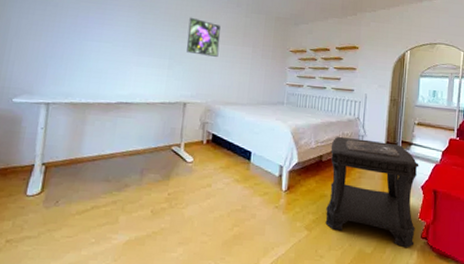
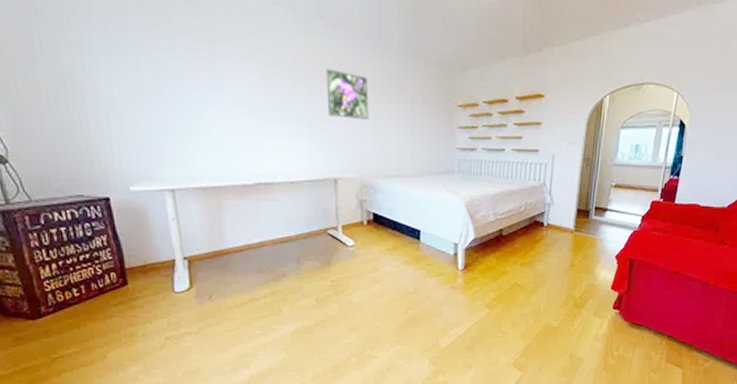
side table: present [325,136,419,248] -> none [508,206,615,320]

